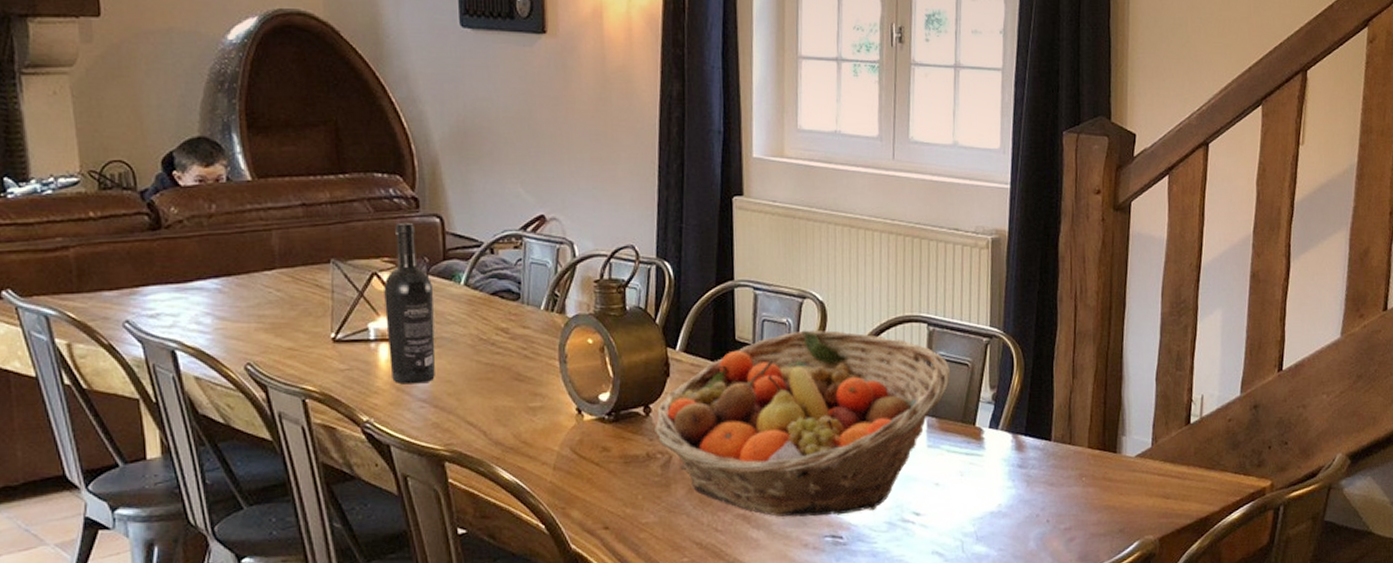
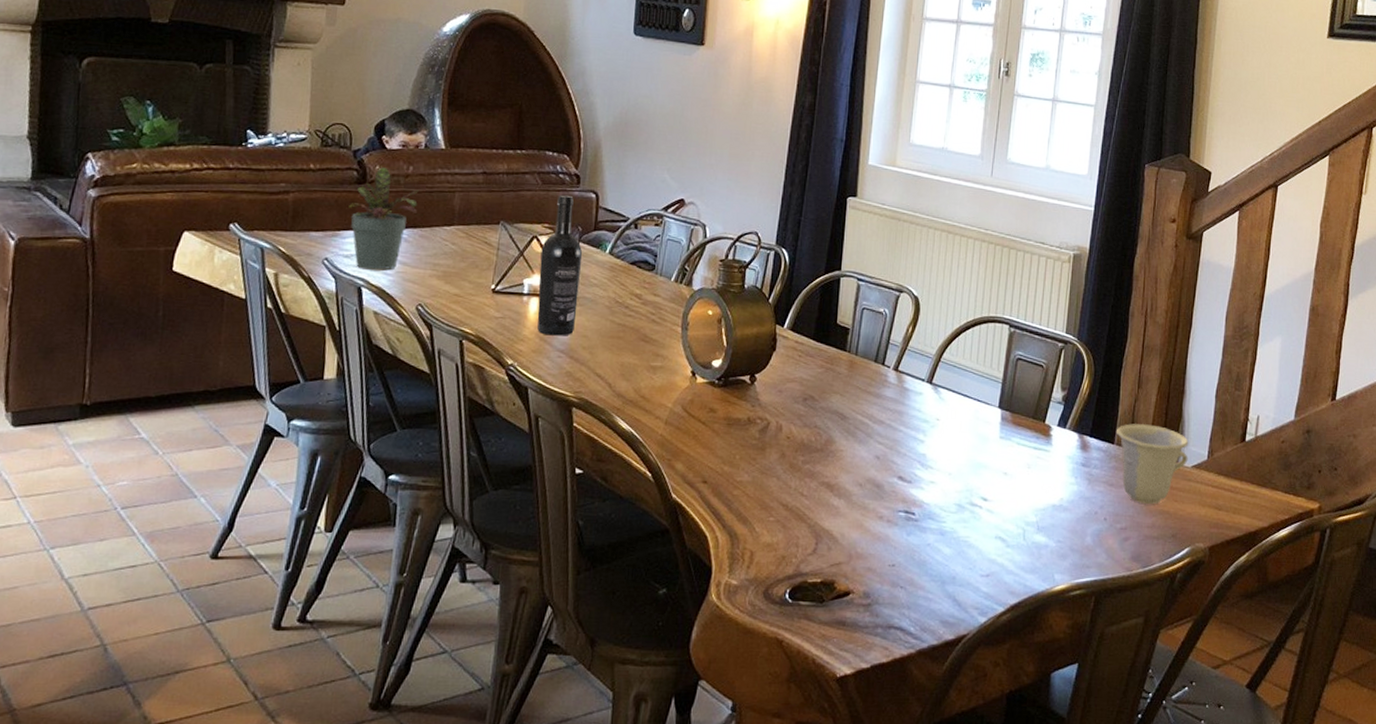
potted plant: none [144,208,229,329] -> present [349,167,419,270]
fruit basket: present [654,329,951,517] -> none [757,320,1027,493]
cup: none [1053,416,1131,501] -> present [1117,424,1189,505]

